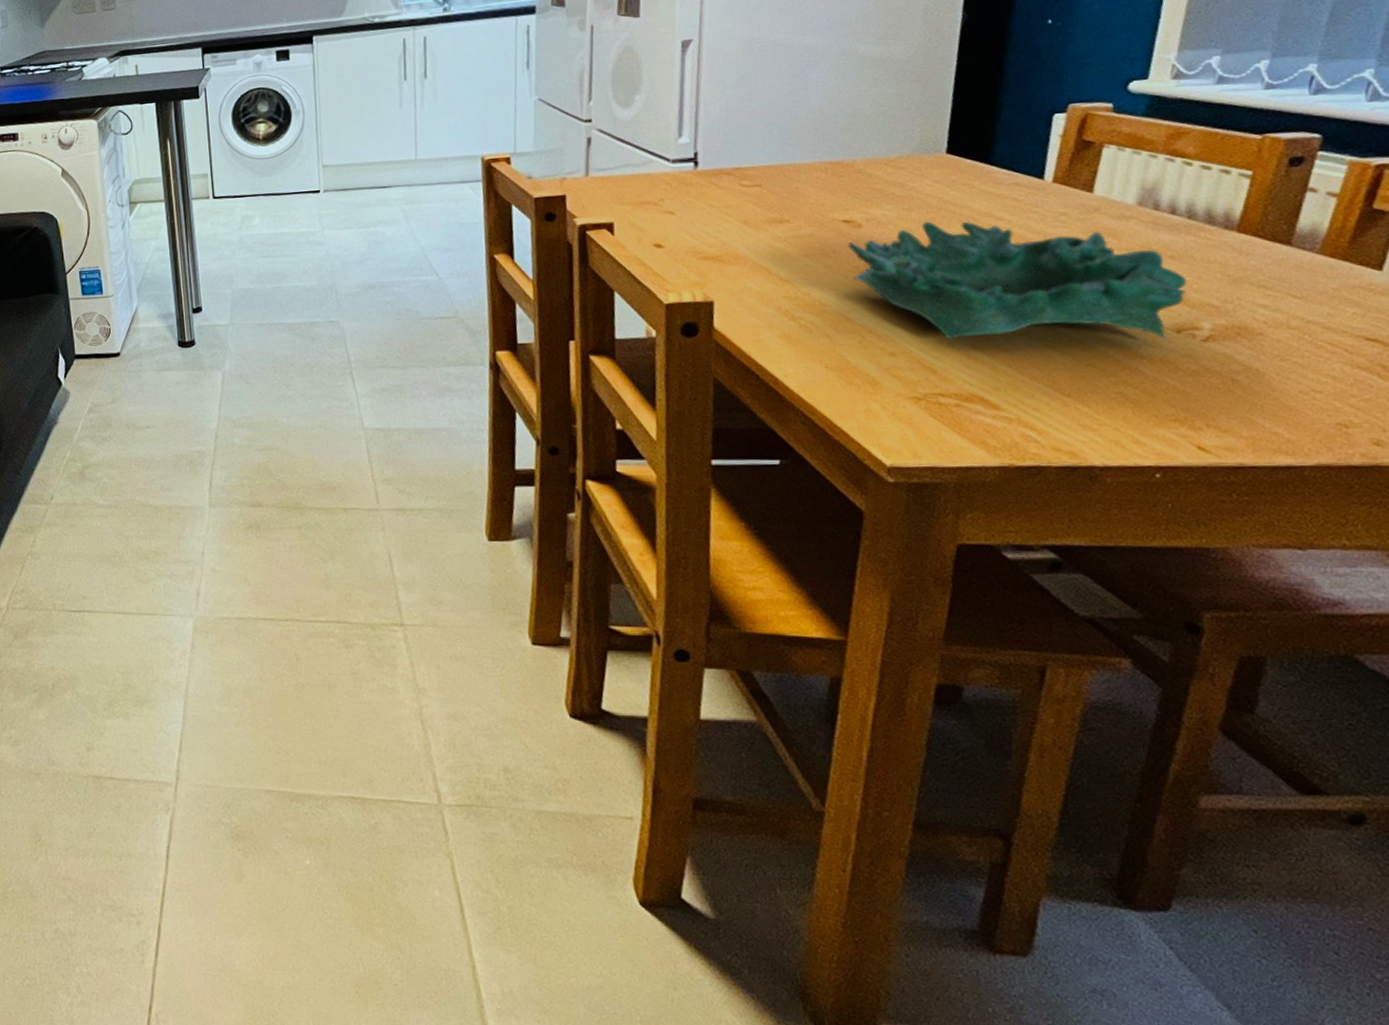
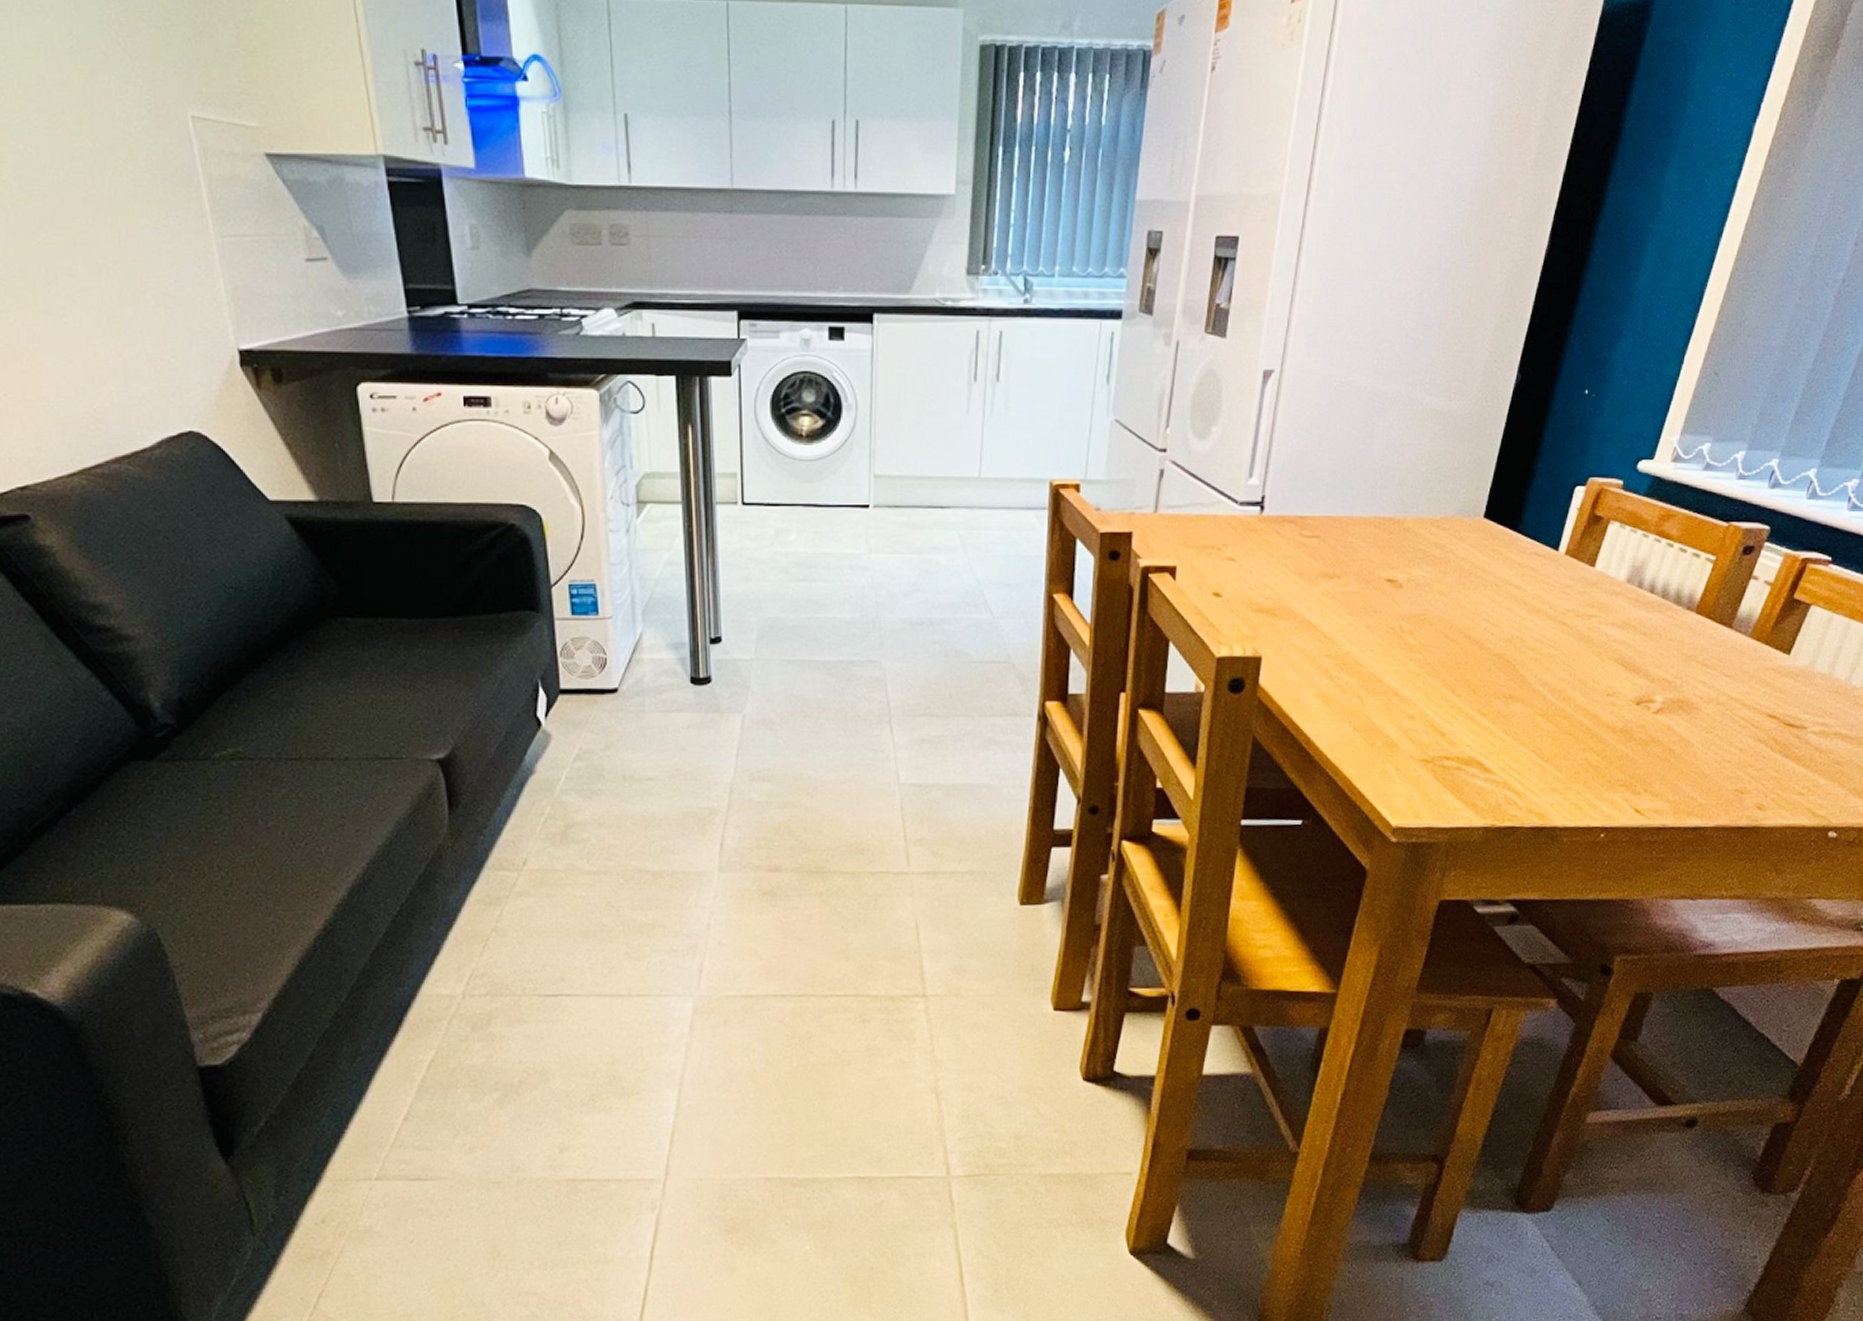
decorative bowl: present [847,221,1187,340] -> none [1387,585,1651,711]

